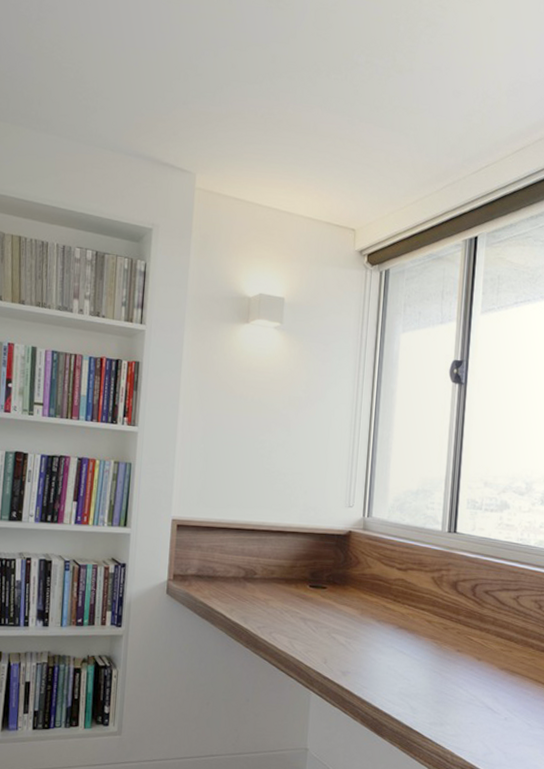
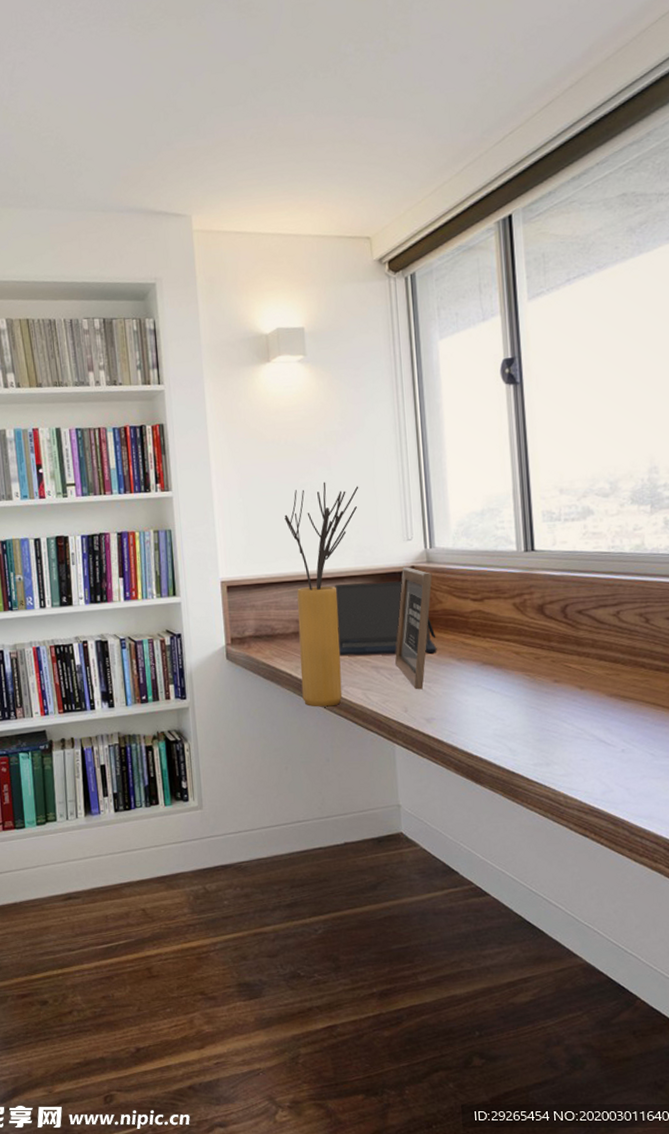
vase: none [233,441,313,650] -> present [284,482,359,707]
laptop: none [272,537,361,613] -> present [335,581,437,657]
picture frame: none [321,531,366,645] -> present [394,567,436,690]

